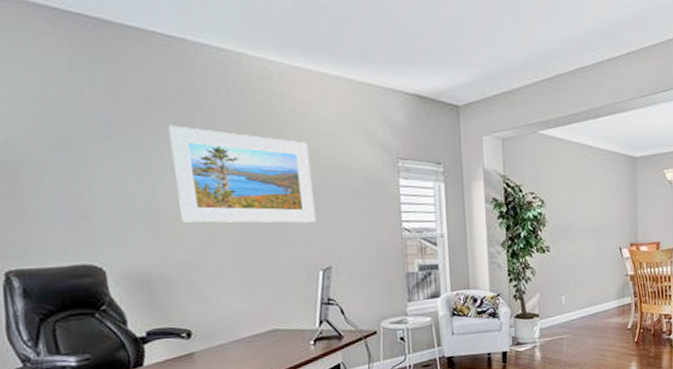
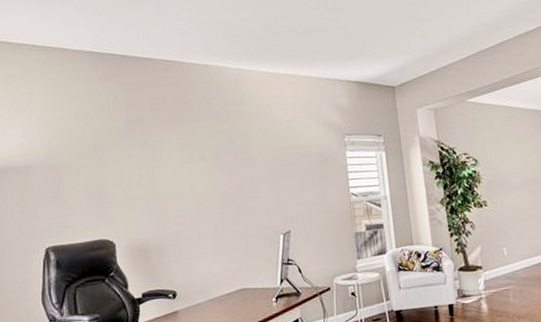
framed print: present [168,125,316,223] -> none [167,125,278,201]

